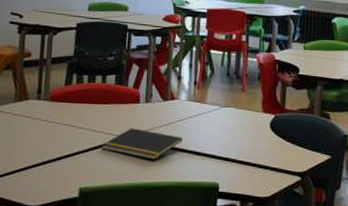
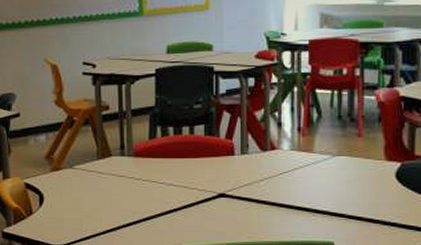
notepad: present [102,128,183,160] -> none [196,183,288,217]

